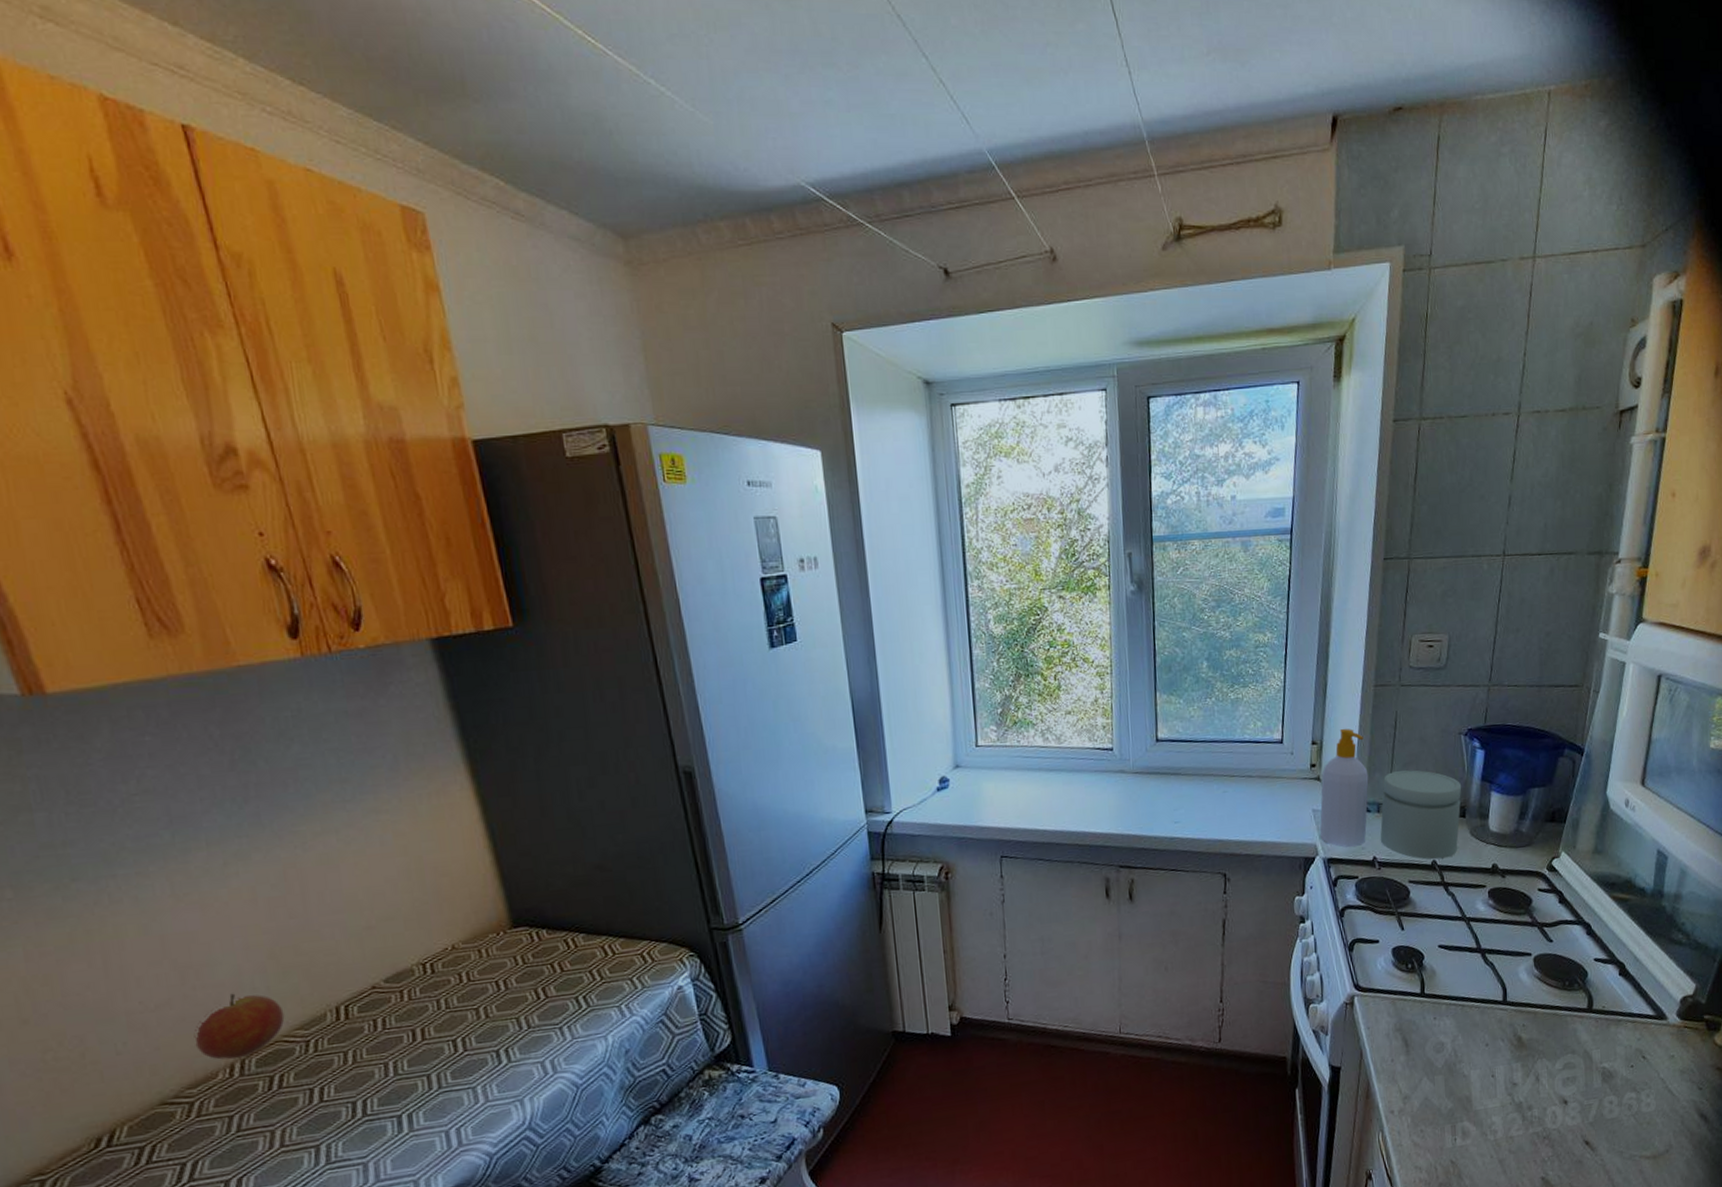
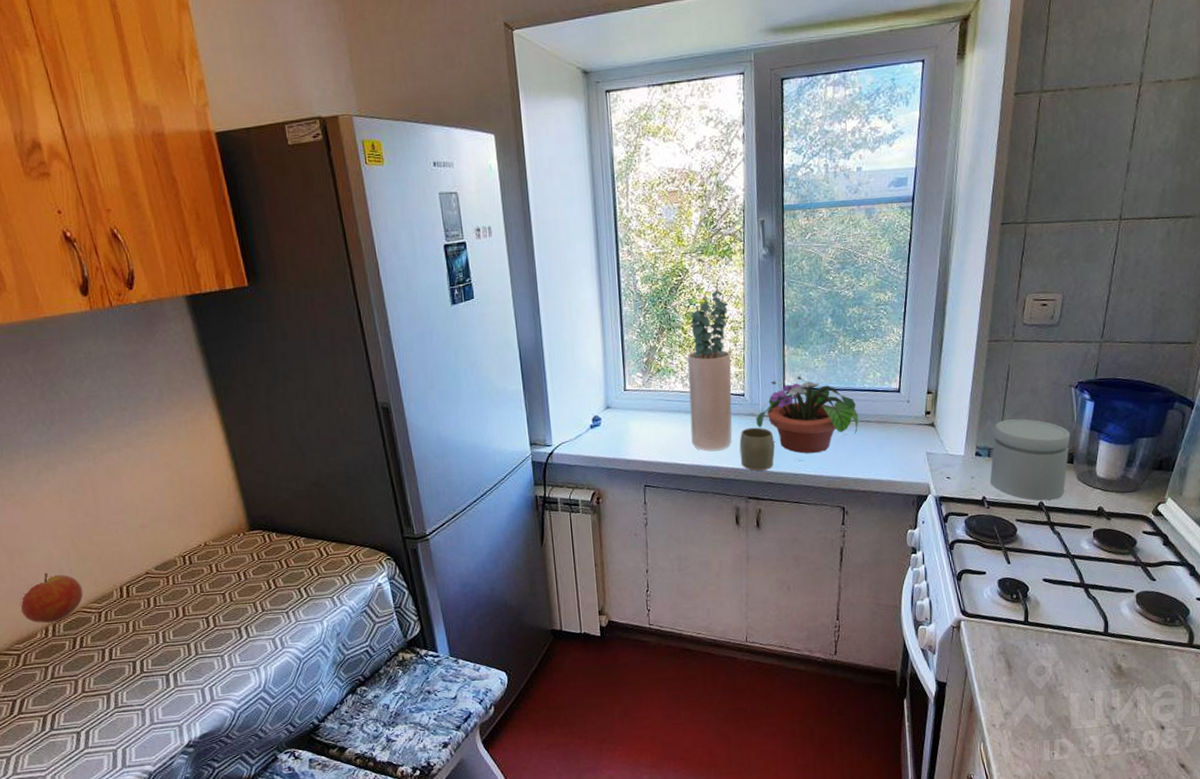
vase: none [1047,621,1101,815] -> present [687,282,733,452]
mug: none [1108,785,1148,836] -> present [739,427,775,471]
potted flower: none [1126,725,1240,814] -> present [756,375,859,454]
soap bottle: present [1319,728,1369,848] -> none [932,379,981,488]

